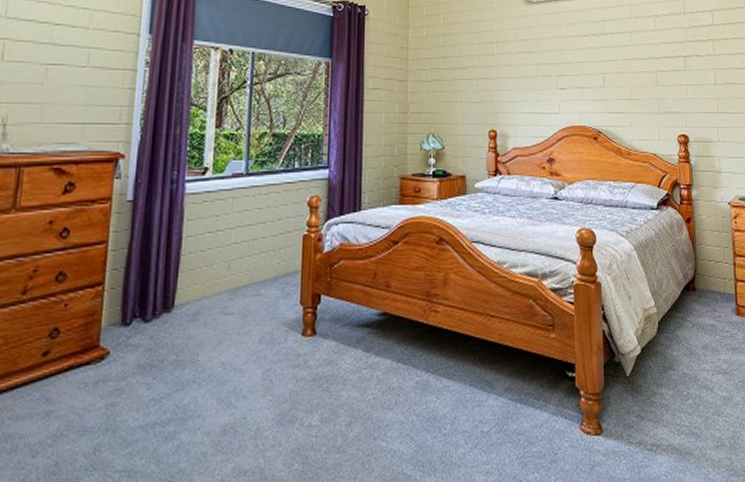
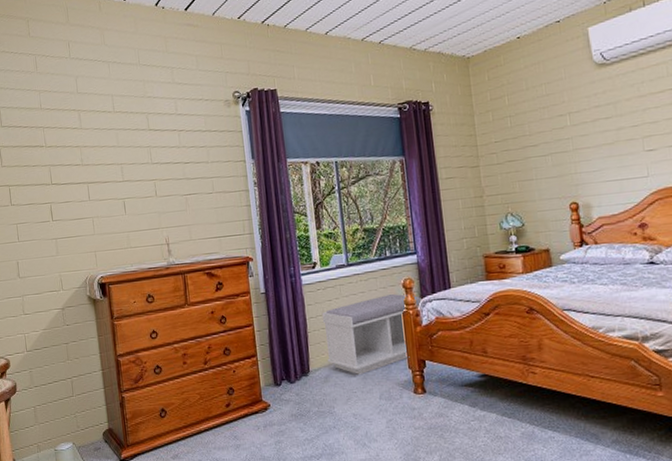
bench: none [199,213,328,313] -> present [321,294,423,376]

